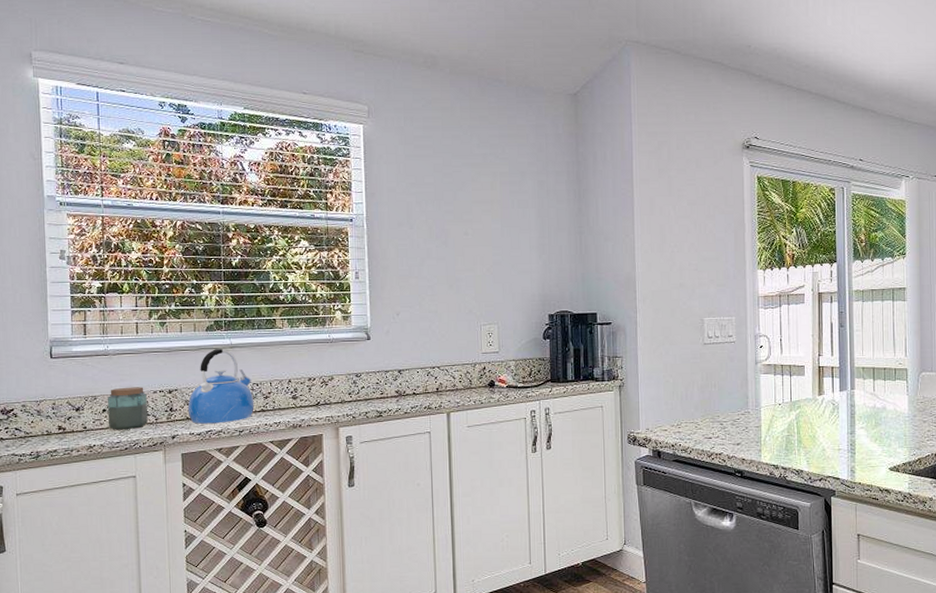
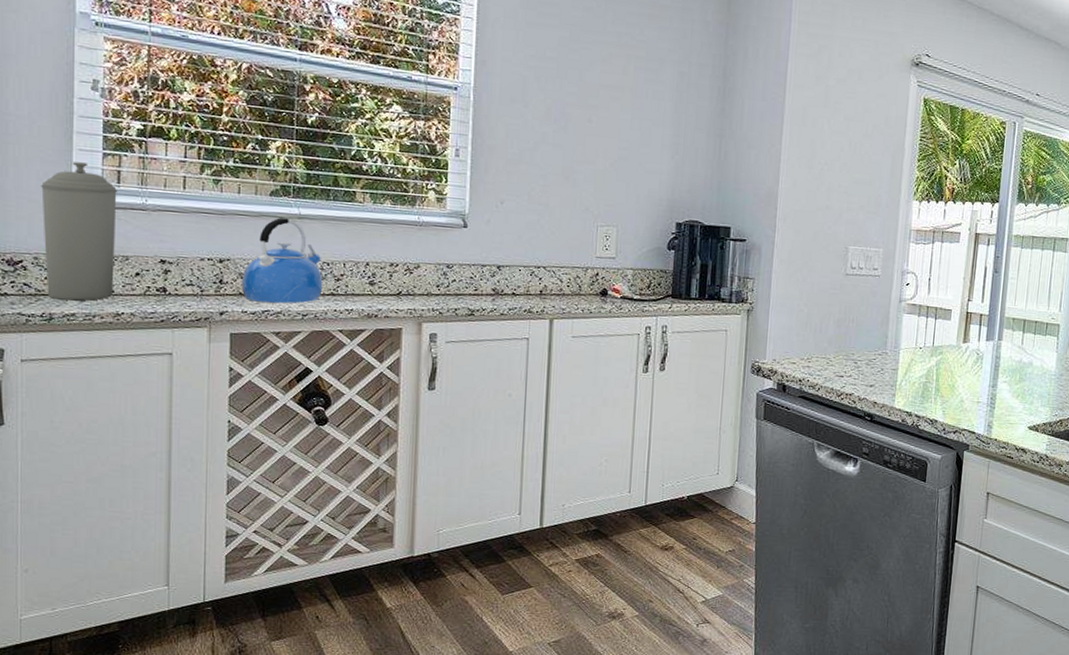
canister: none [25,321,86,439] -> present [41,162,118,301]
peanut butter: present [108,387,148,430] -> none [142,249,192,299]

